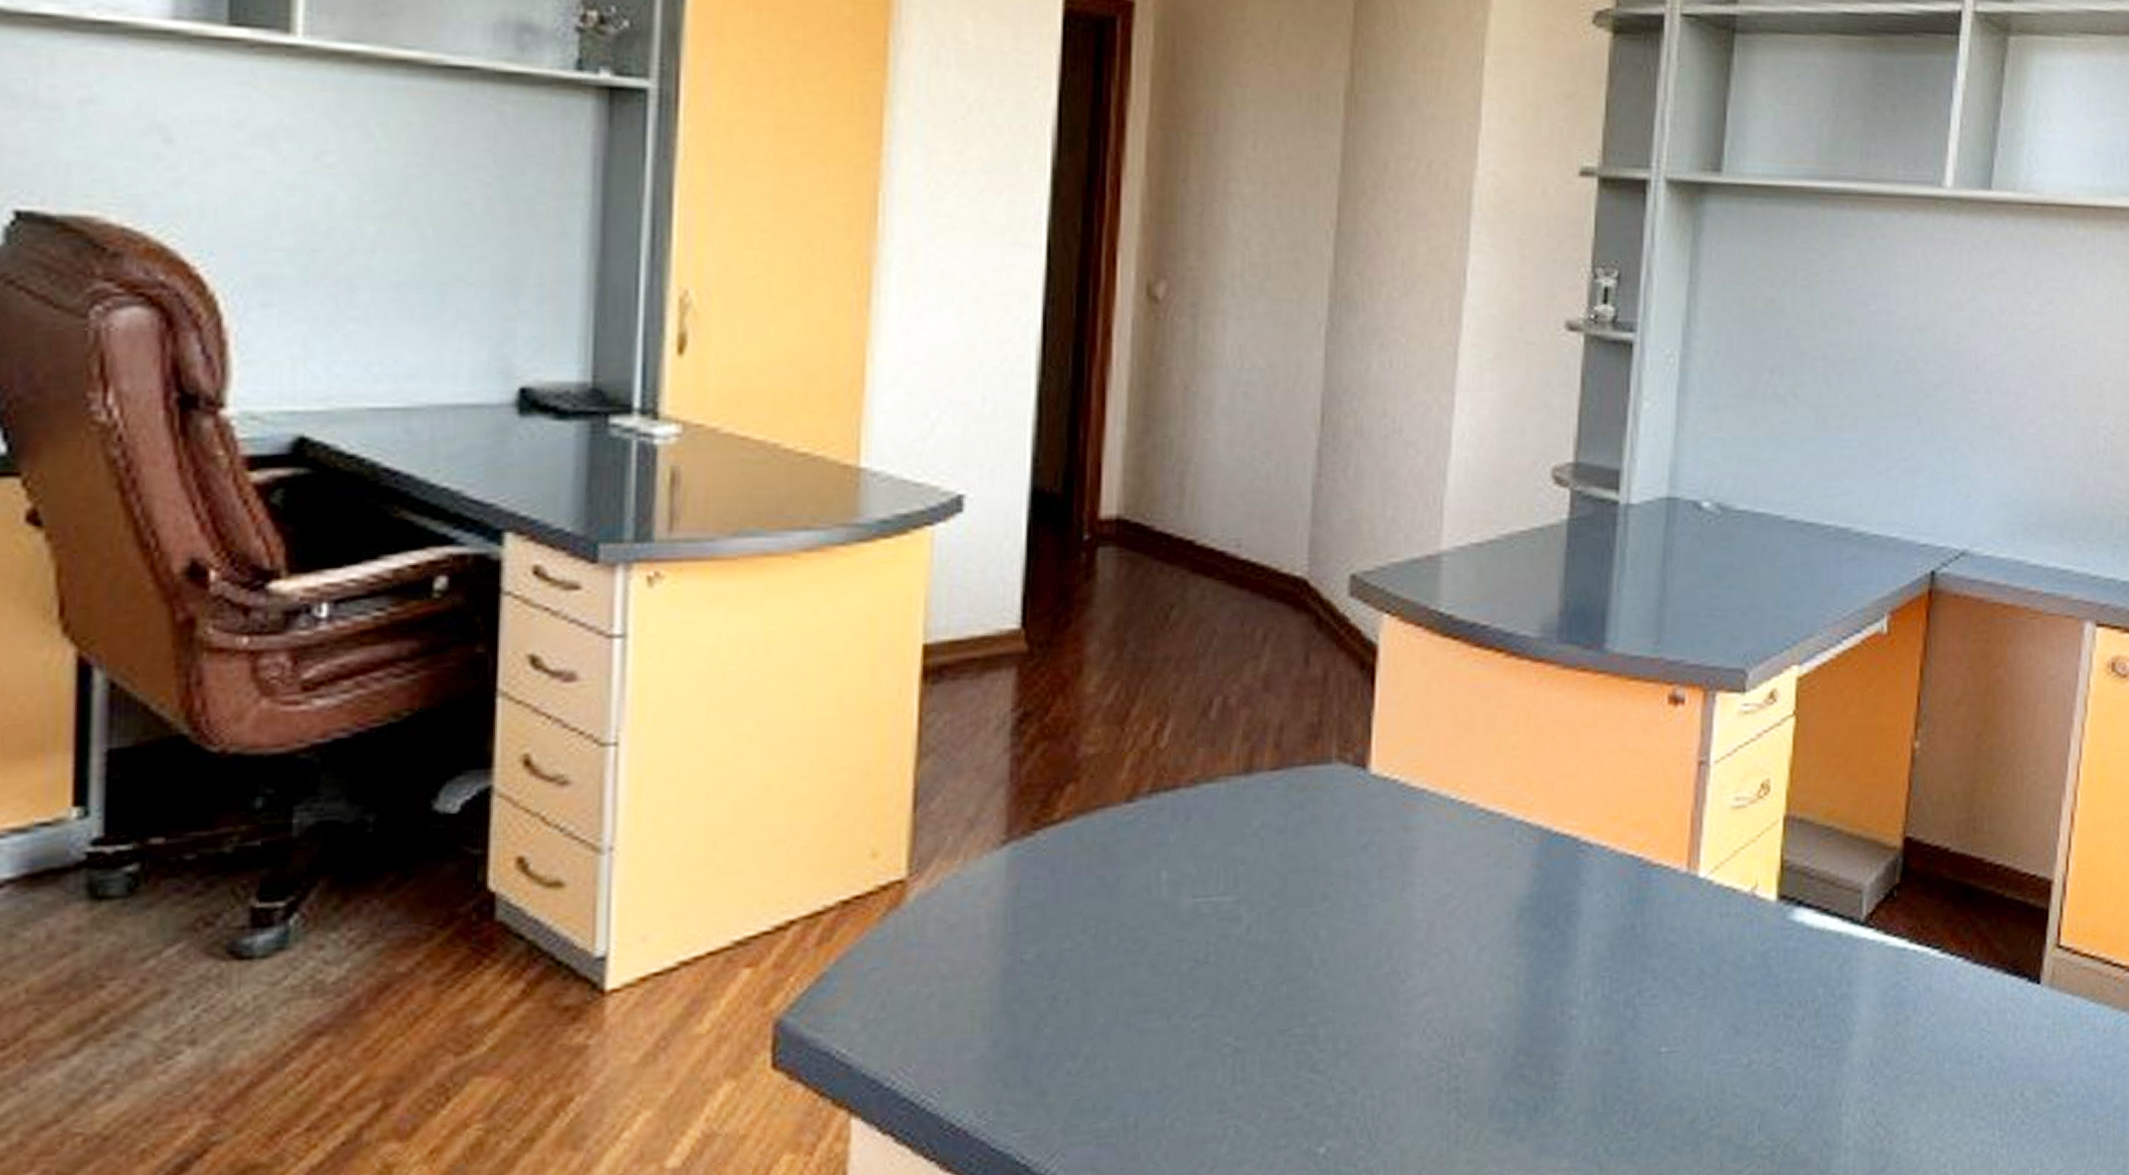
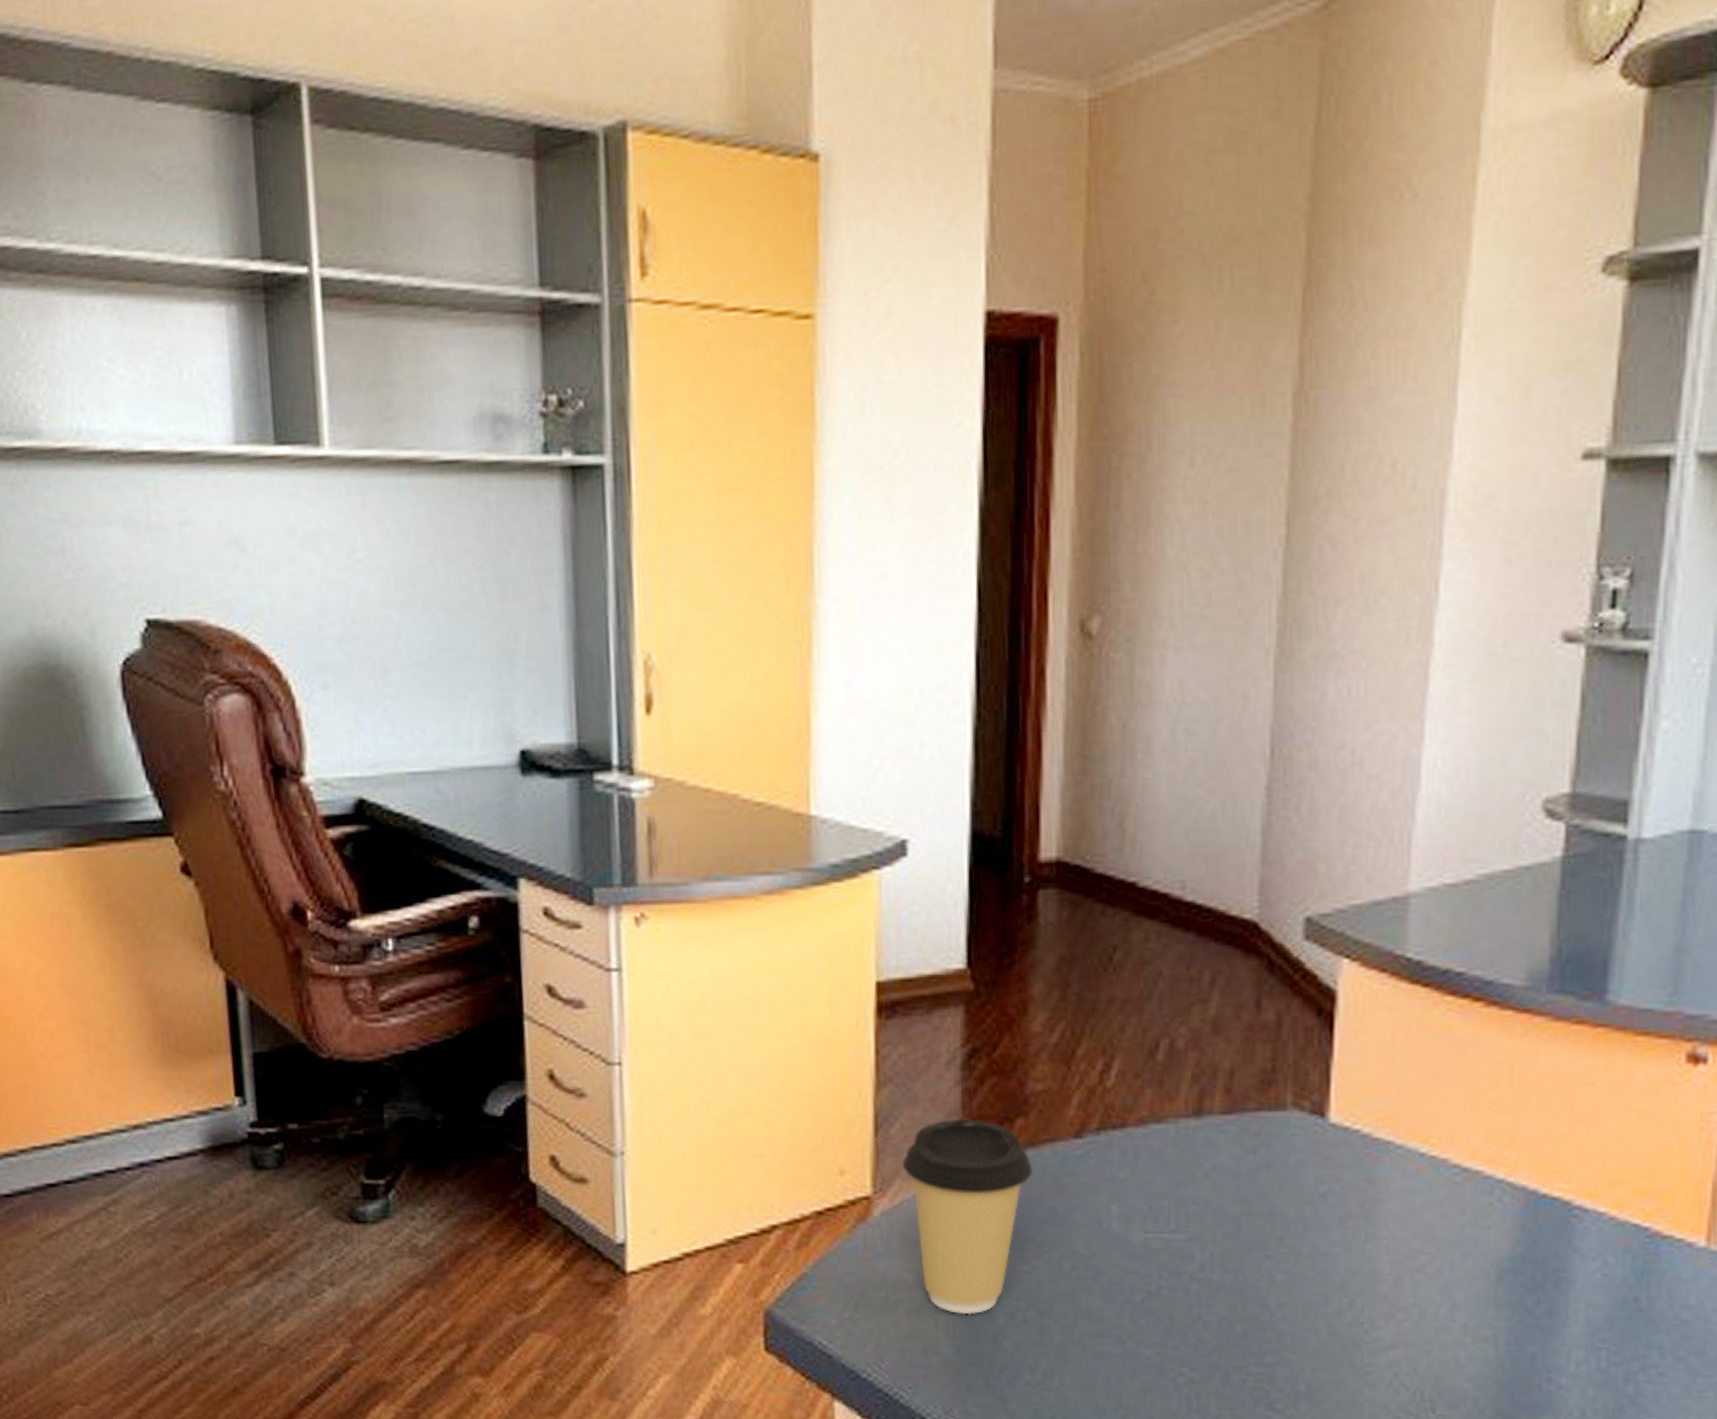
coffee cup: none [943,787,1082,1004] -> present [903,1118,1033,1315]

